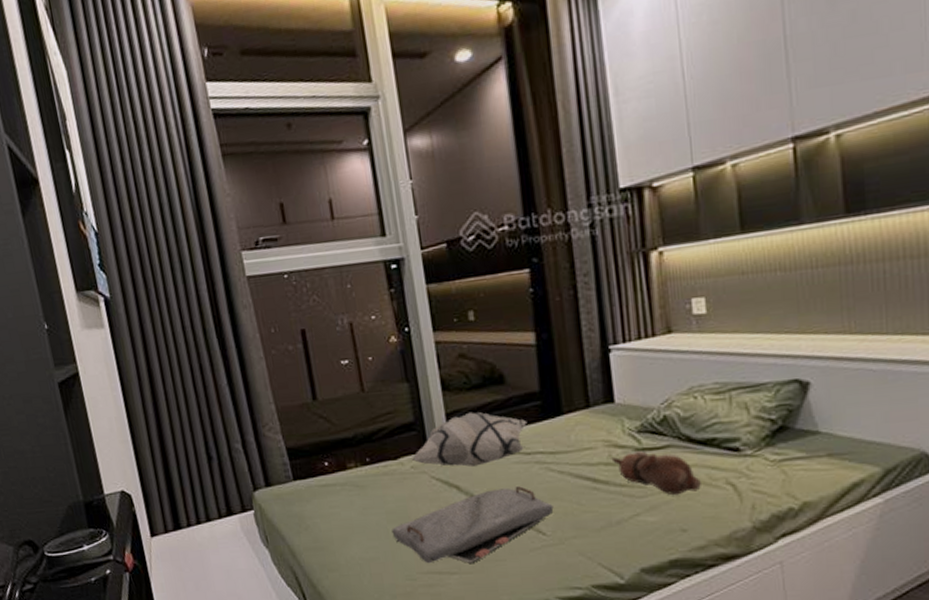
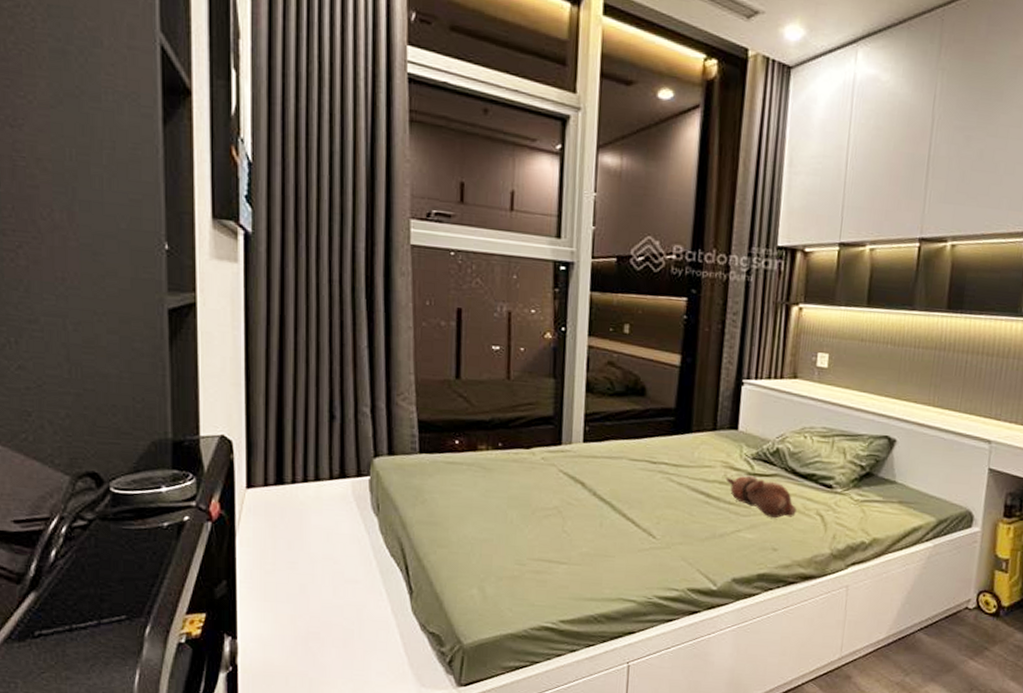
serving tray: present [392,486,554,564] -> none [510,490,667,556]
decorative pillow: present [412,412,527,467] -> none [544,416,659,467]

